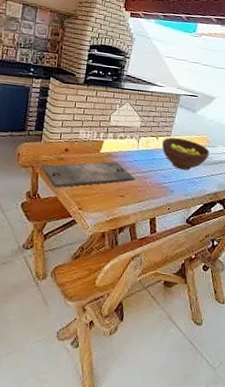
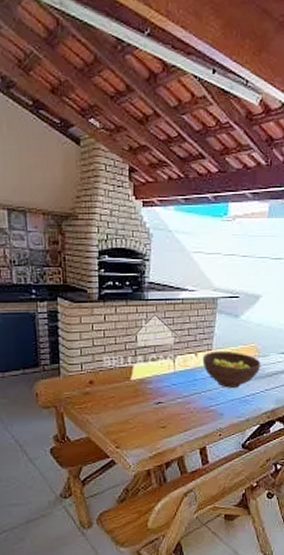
cutting board: present [41,161,135,188] -> none [65,389,176,427]

